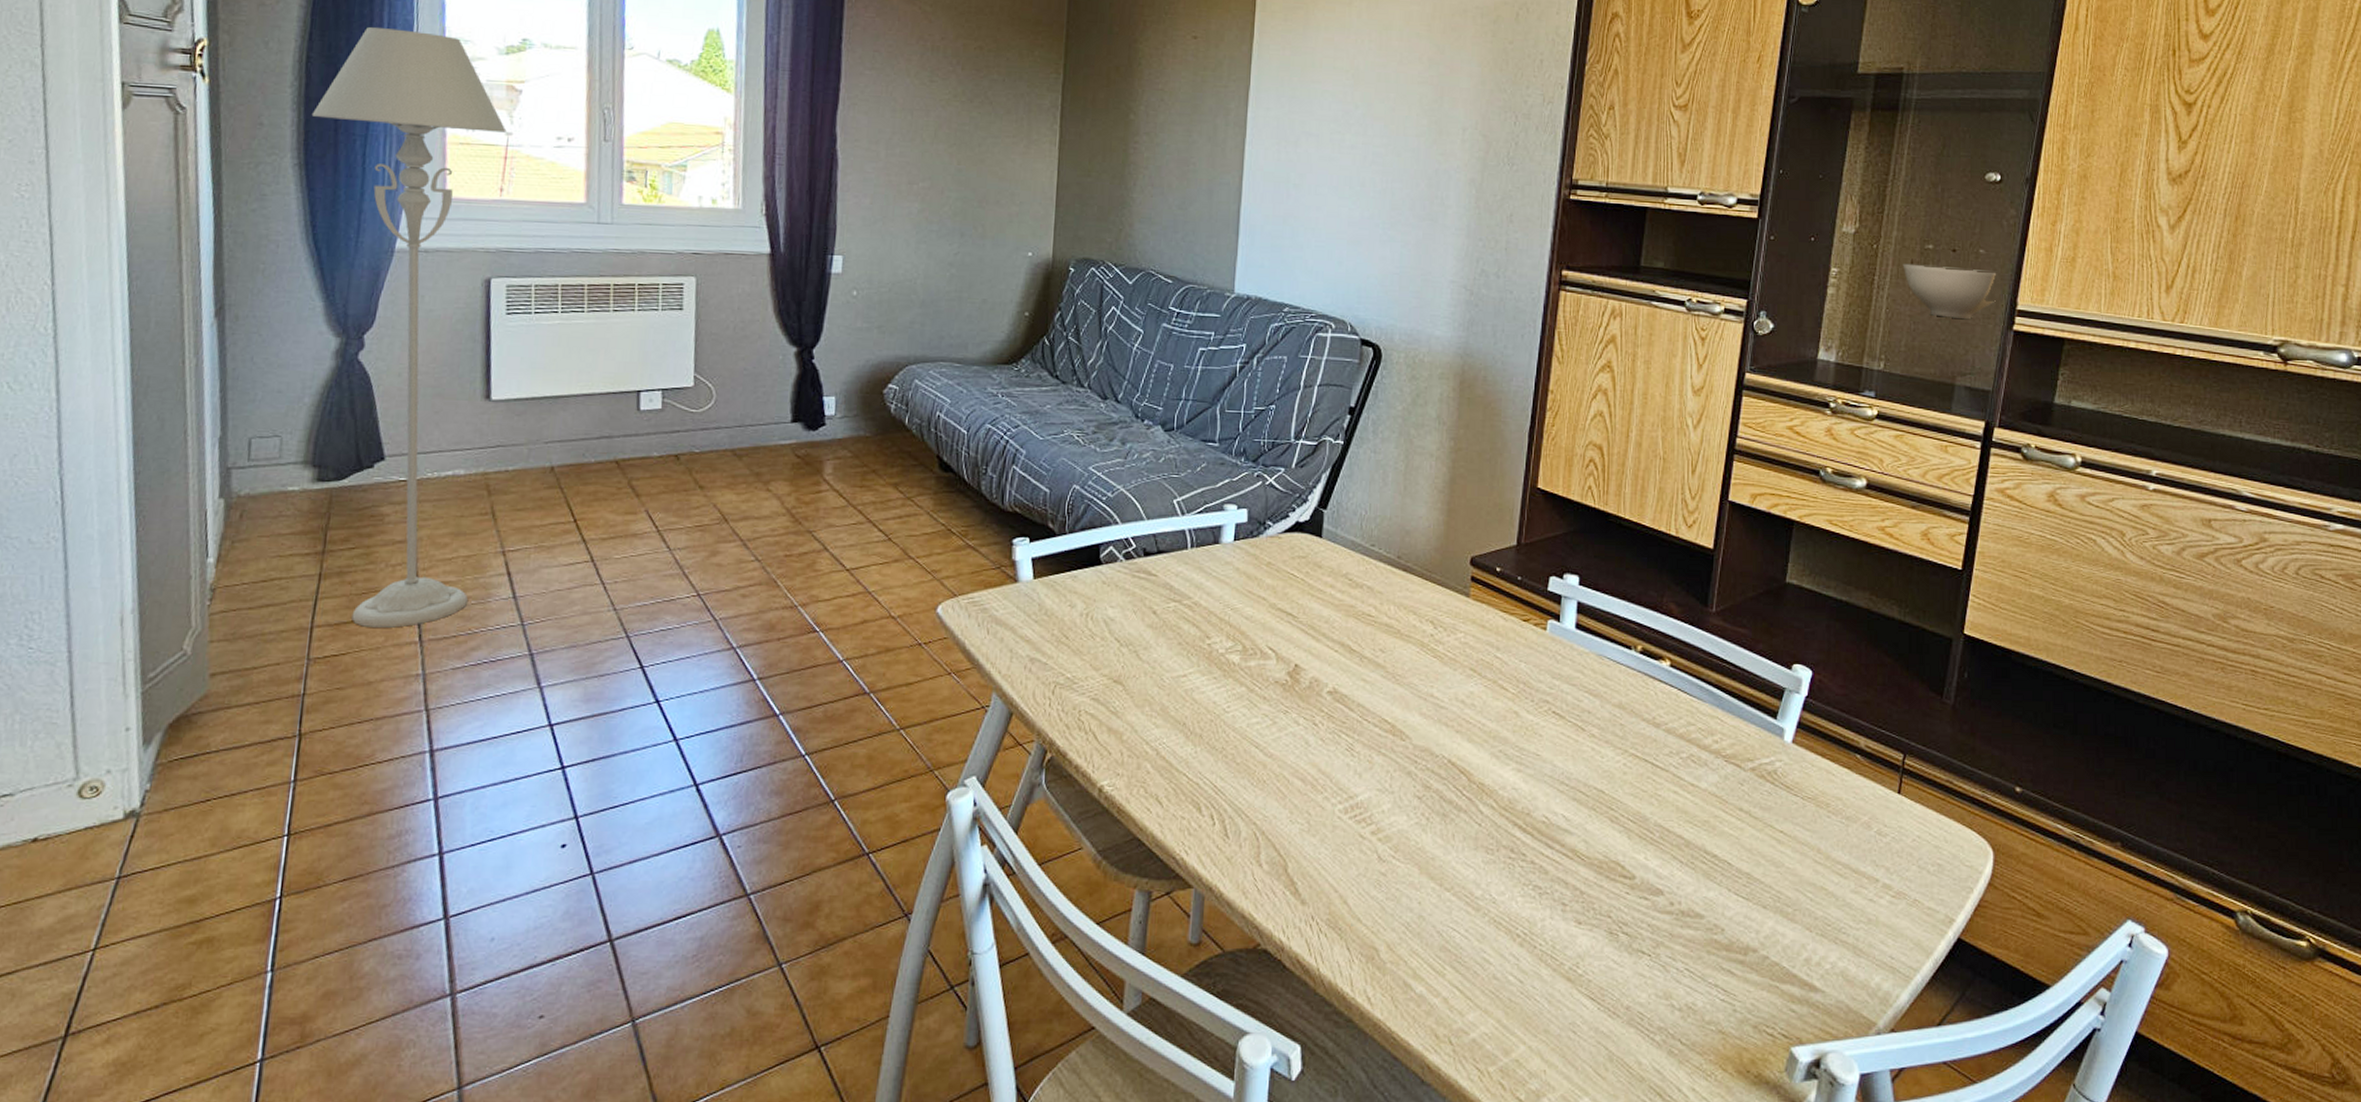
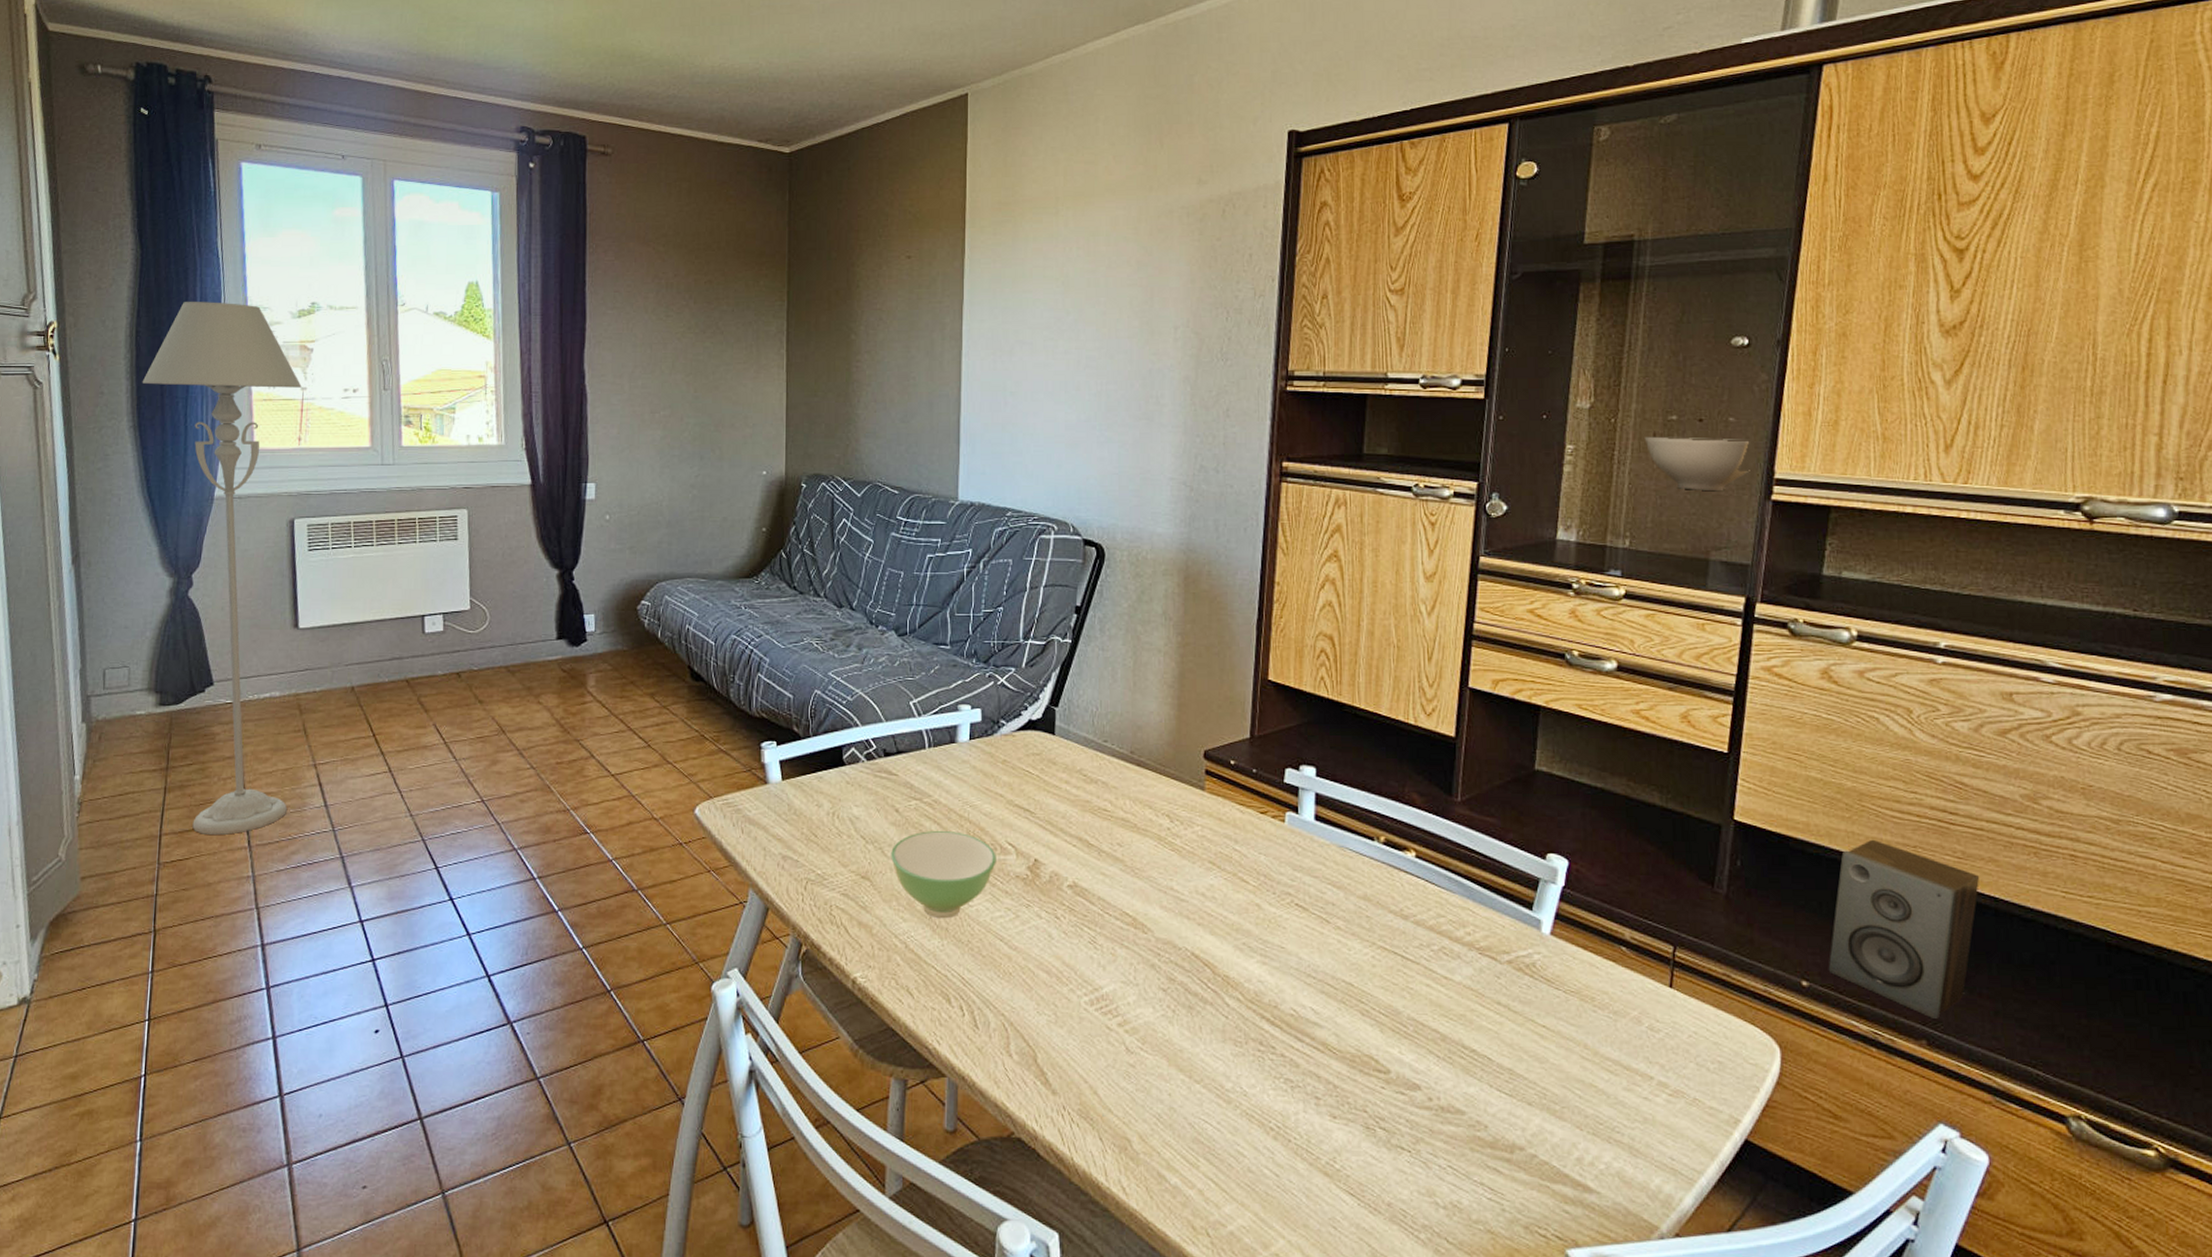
bowl: none [1146,633,1256,725] -> present [891,830,996,919]
speaker: none [2039,653,2175,822] -> present [1828,839,1980,1019]

